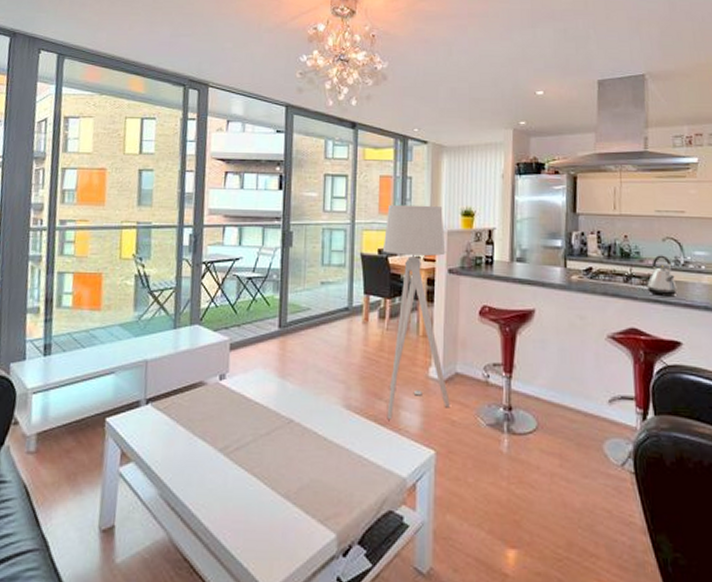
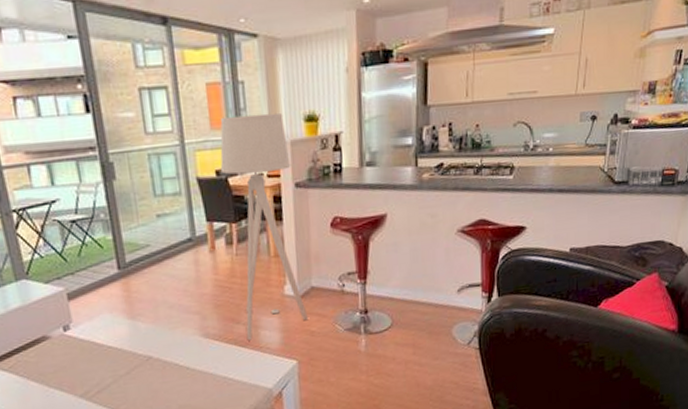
kettle: present [647,255,677,297] -> none [497,141,525,185]

